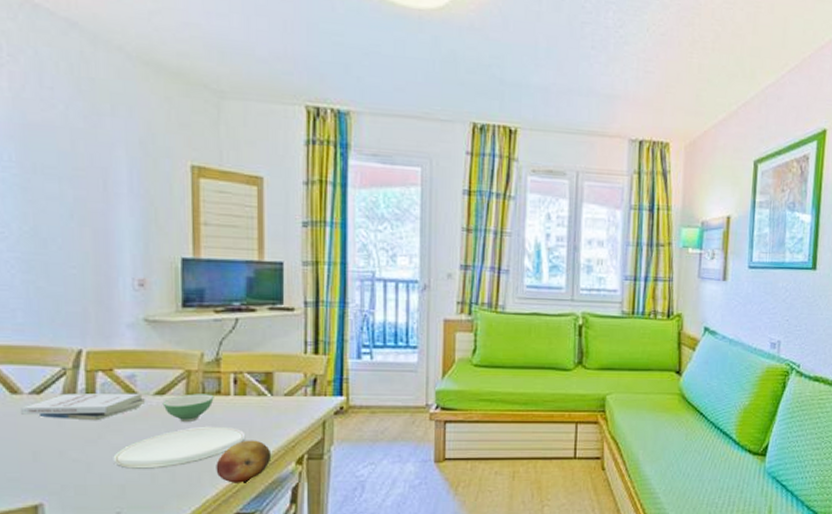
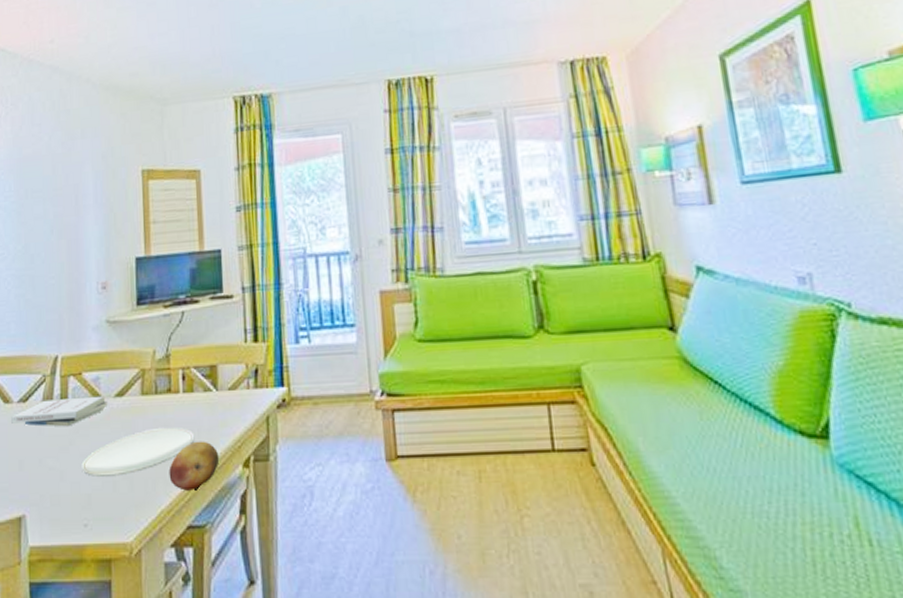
bowl: present [162,394,214,423] -> none [122,392,166,425]

